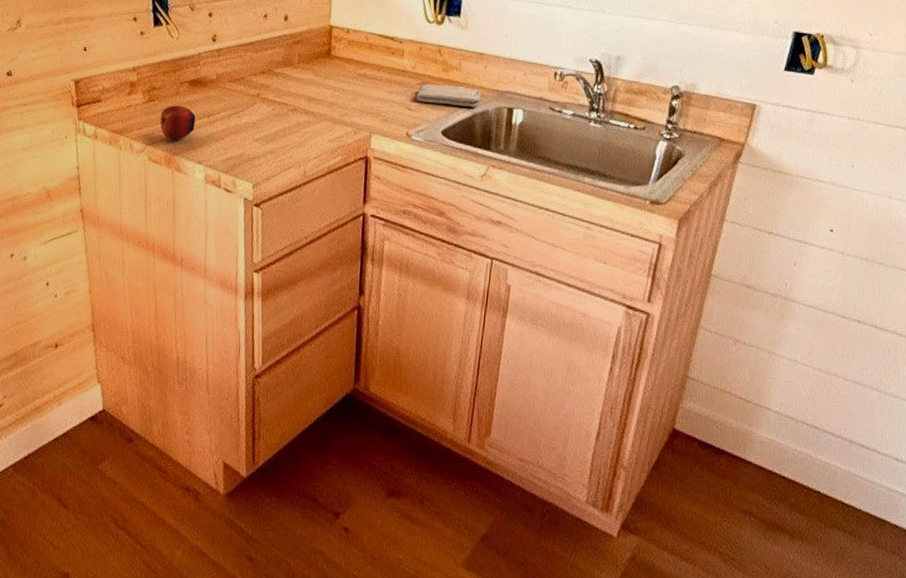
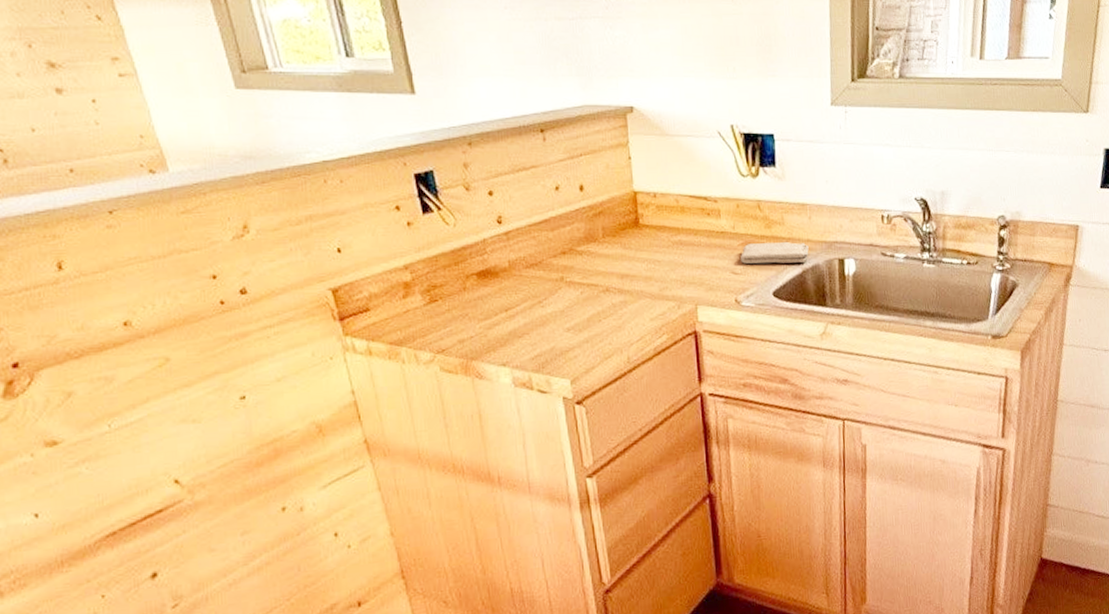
apple: present [160,105,196,141] -> none [447,302,492,344]

